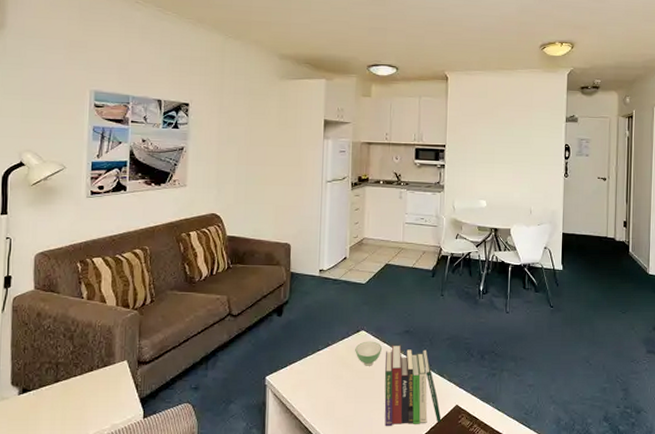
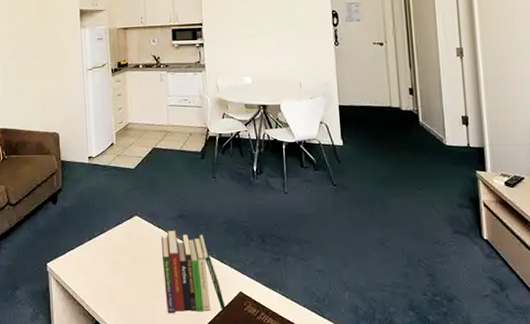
bowl: present [355,341,382,366] -> none [130,226,157,252]

